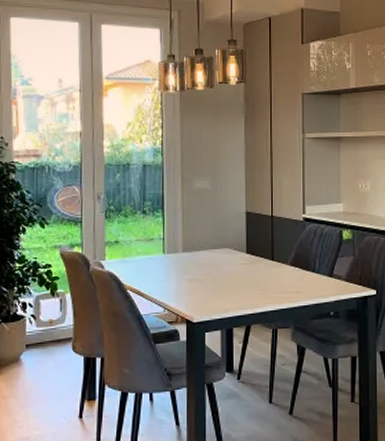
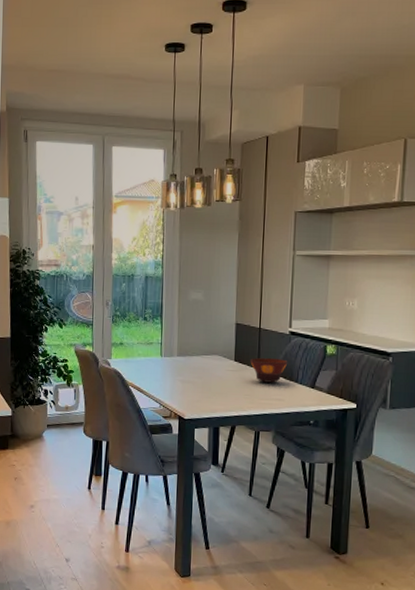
bowl: none [263,247,304,275] -> present [250,357,288,383]

